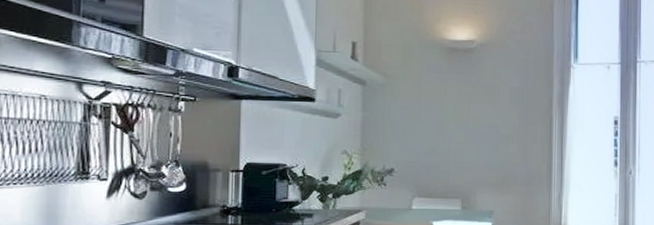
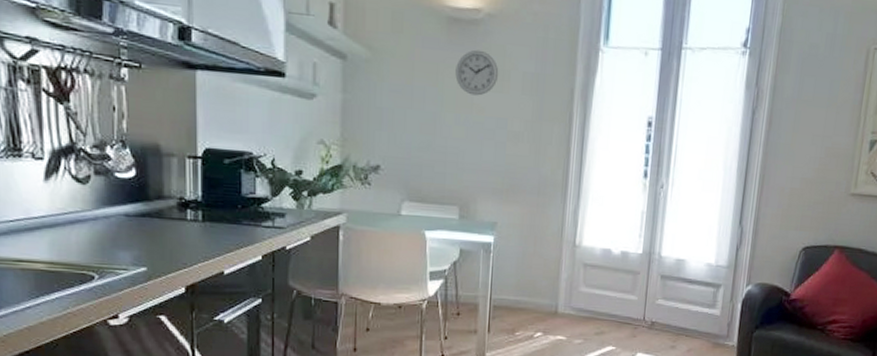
wall clock: none [455,72,491,108] -> present [455,49,499,96]

